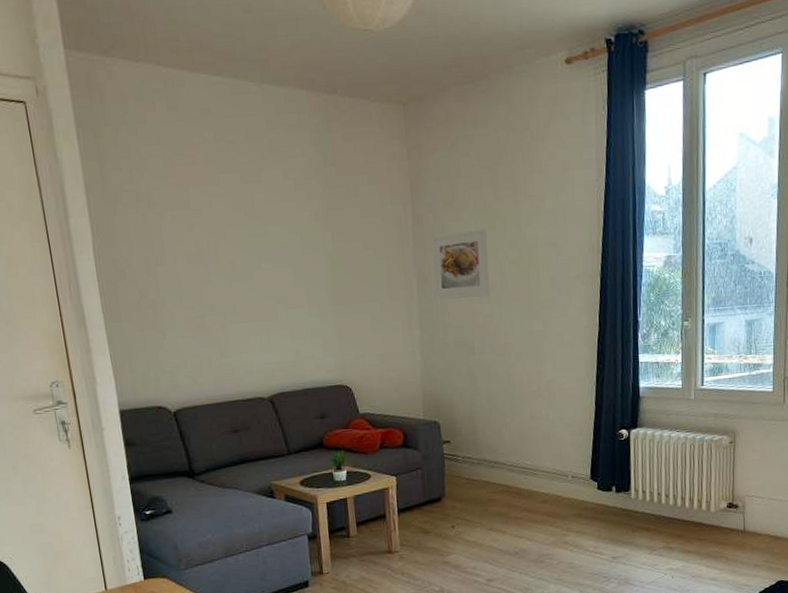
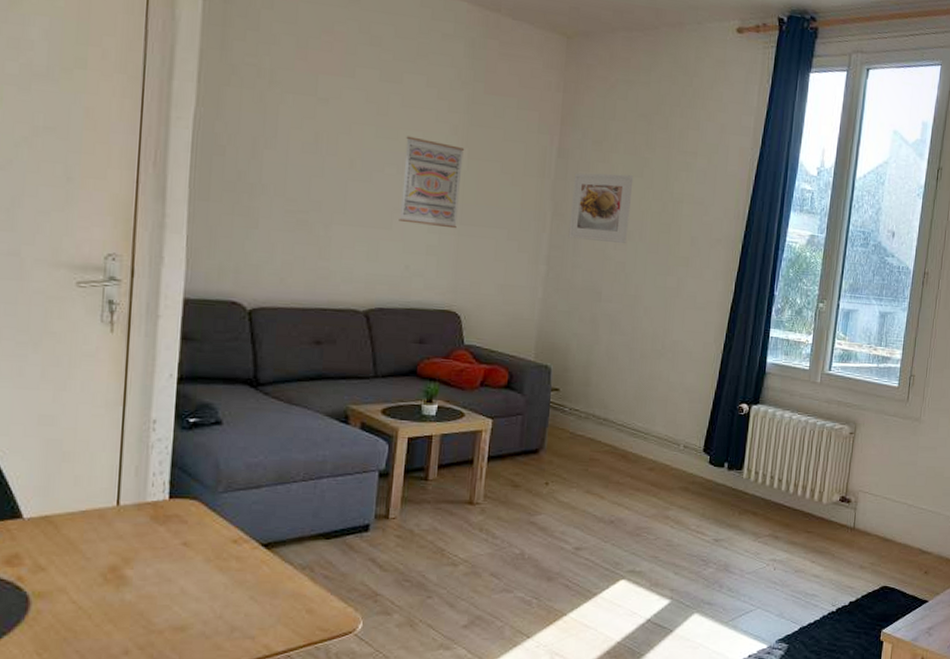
wall art: none [274,230,334,312] -> present [399,136,465,229]

